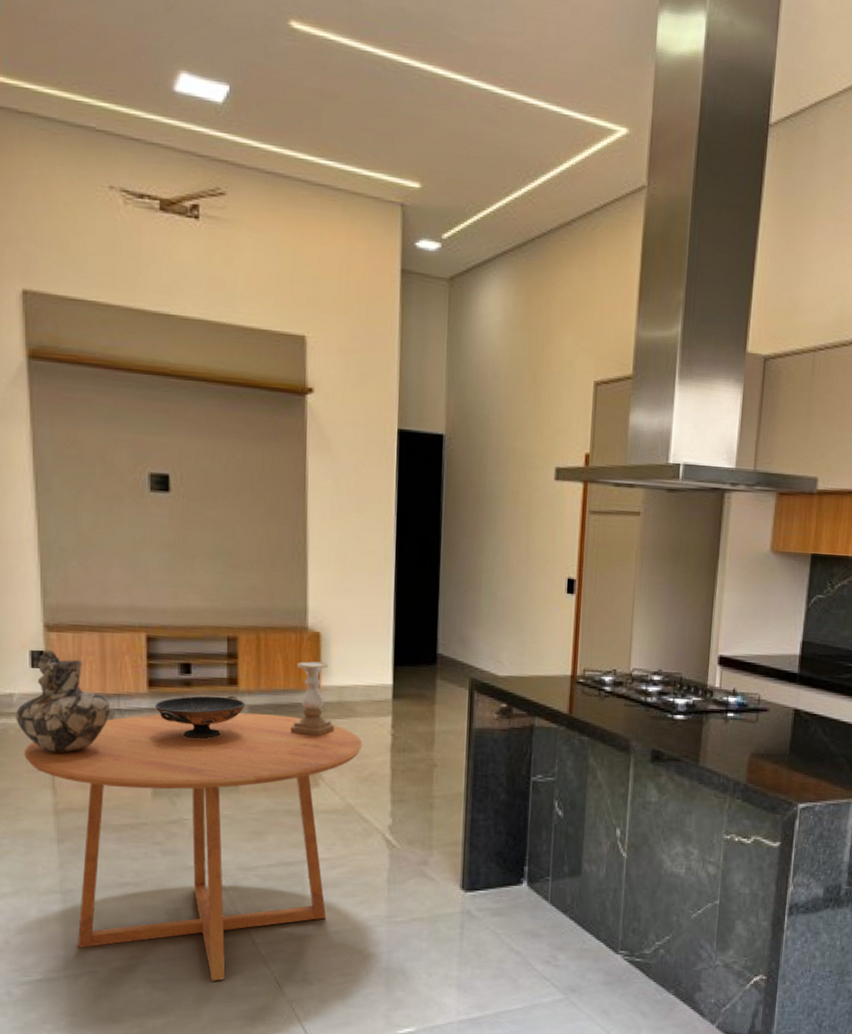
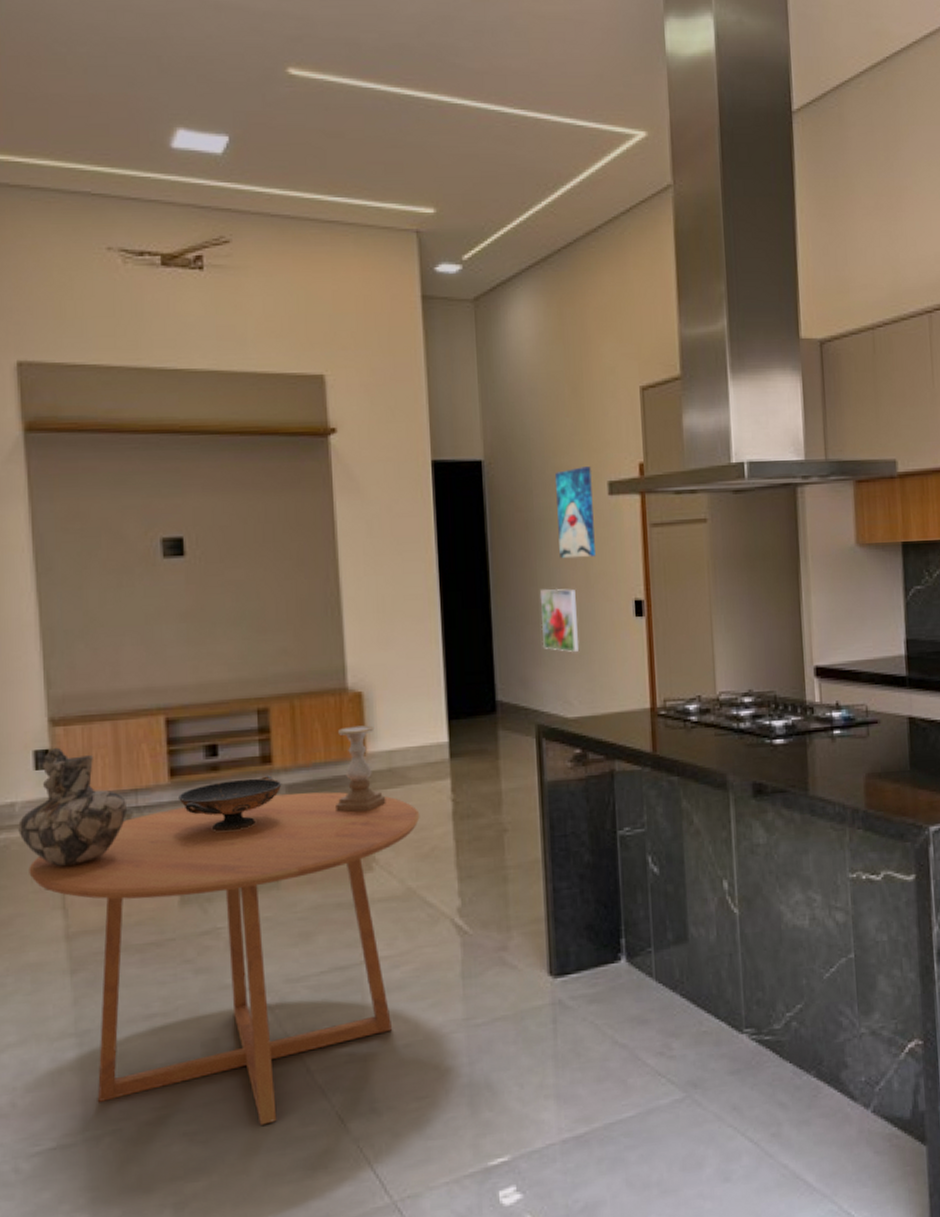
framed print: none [482,560,516,619] -> present [541,589,580,653]
wall art: none [505,451,541,536] -> present [554,466,595,559]

